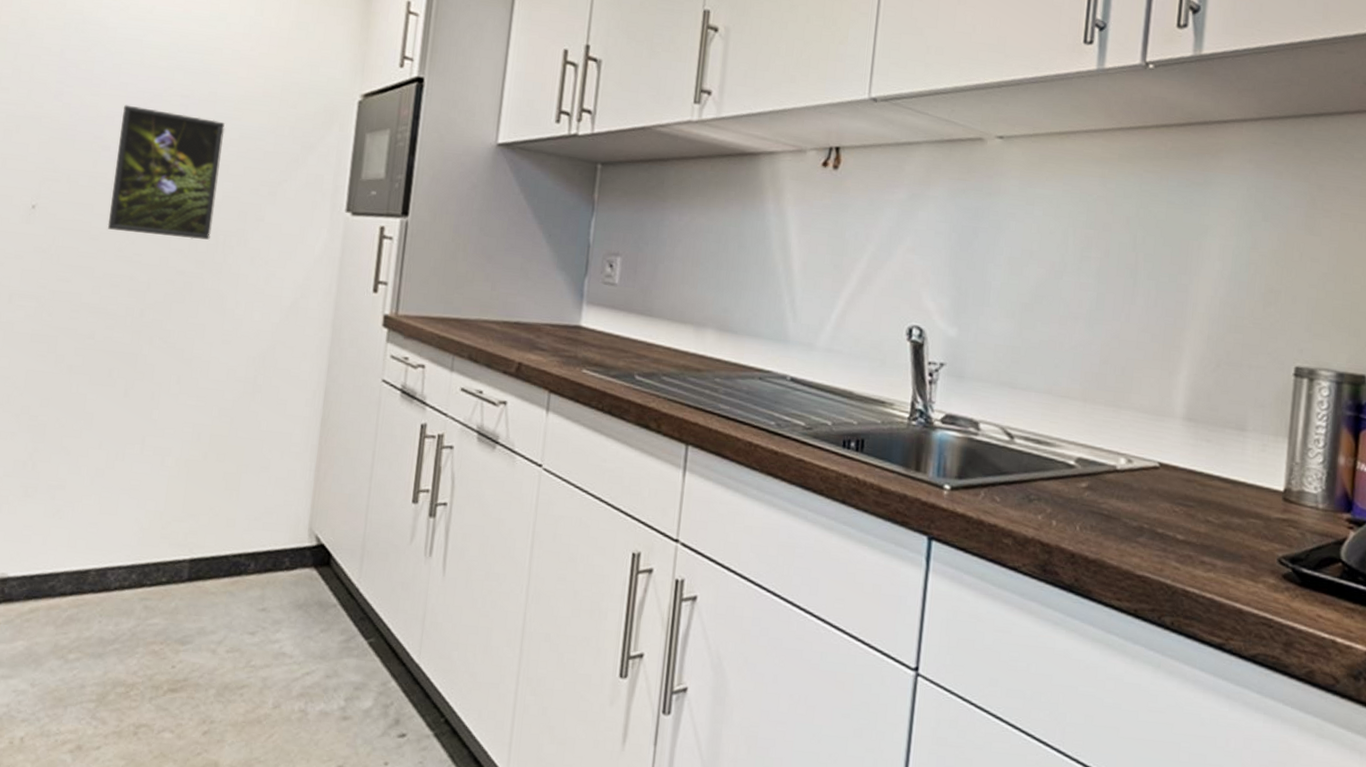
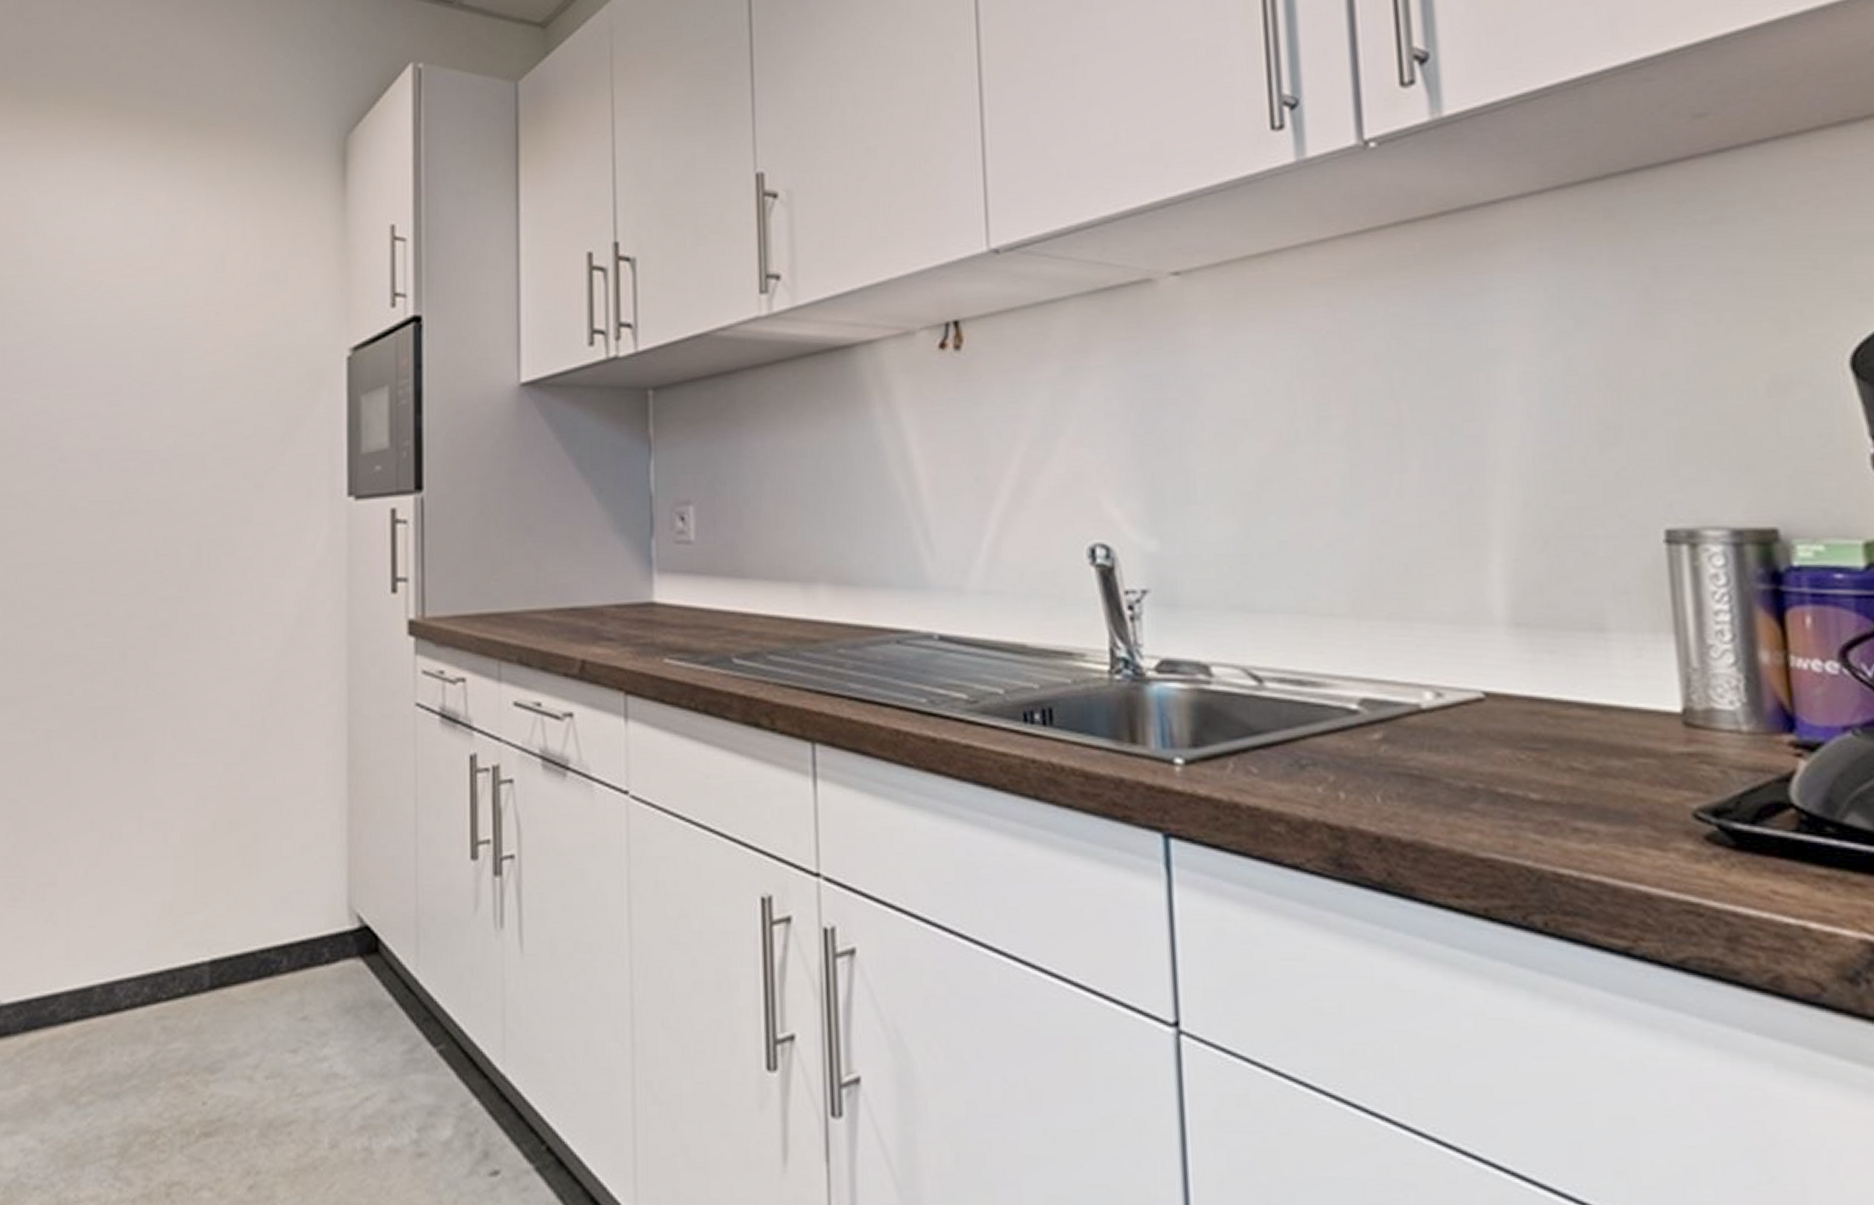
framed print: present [107,104,225,240] -> none [74,403,196,558]

